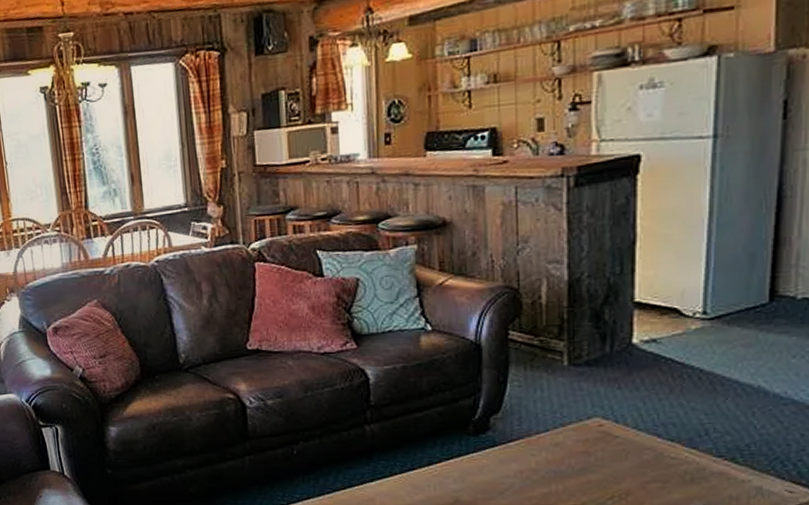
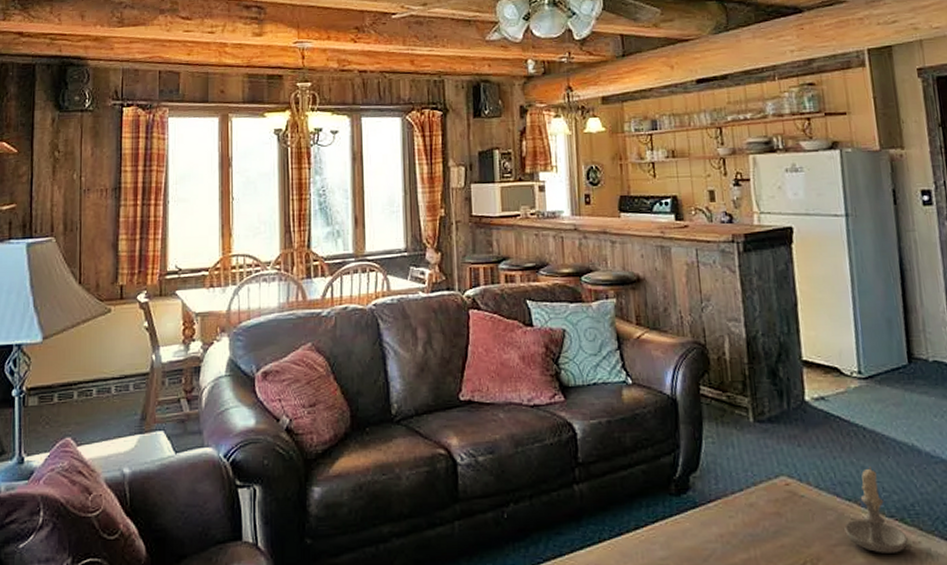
candle: none [662,408,736,490] -> present [844,466,908,553]

